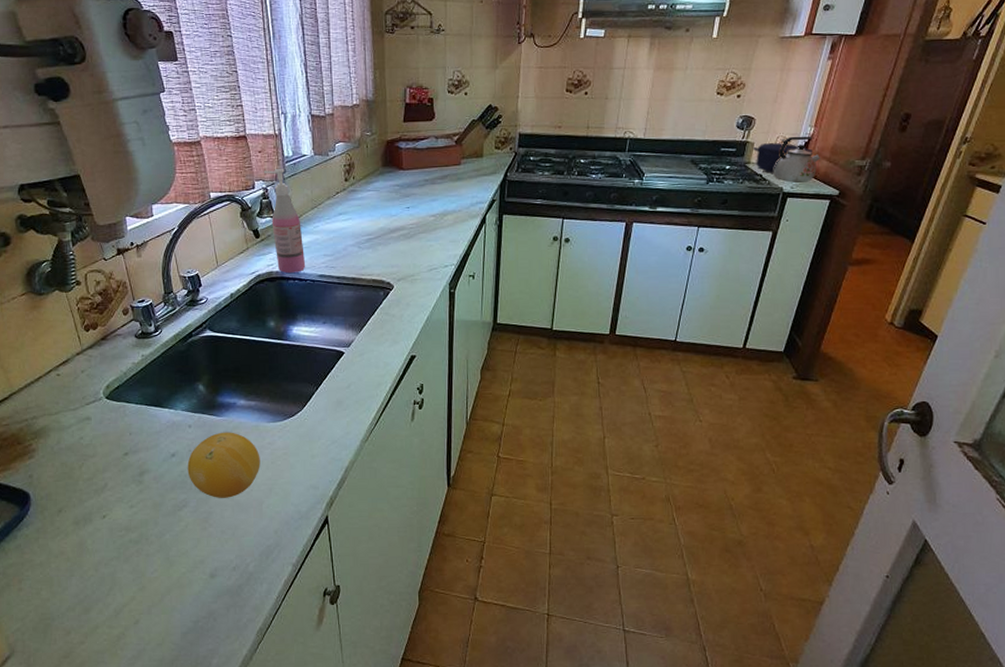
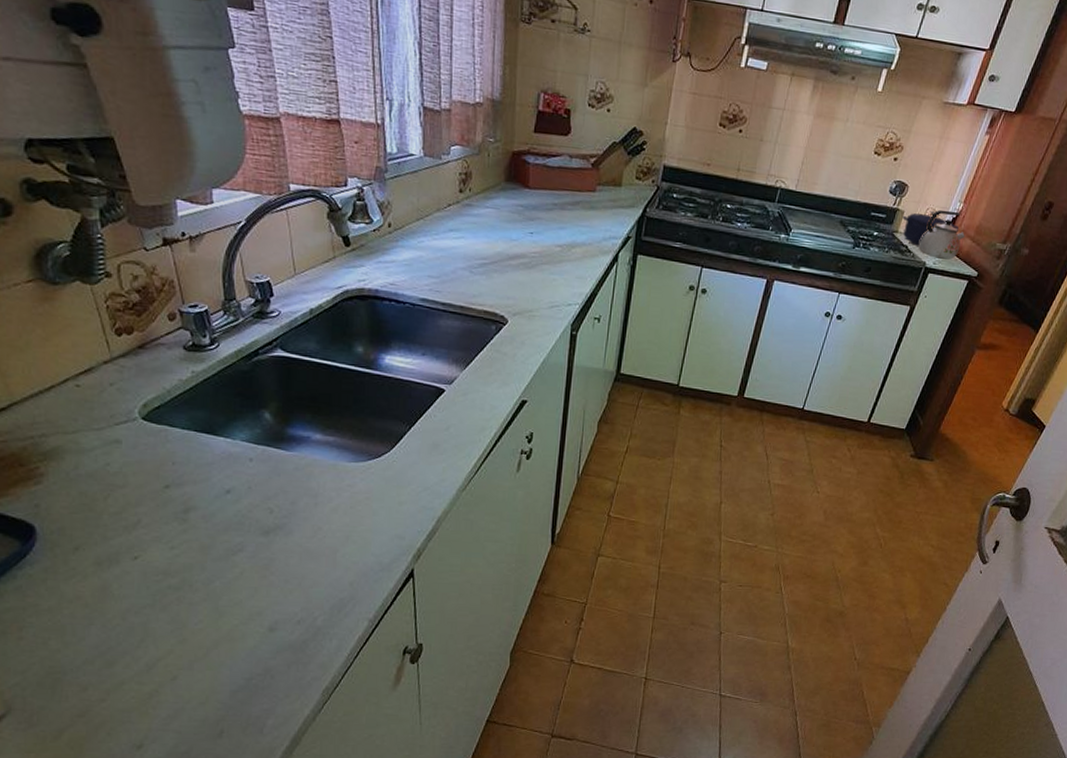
fruit: present [187,432,260,498] -> none [246,469,337,544]
soap dispenser: present [263,169,306,274] -> none [359,166,406,294]

